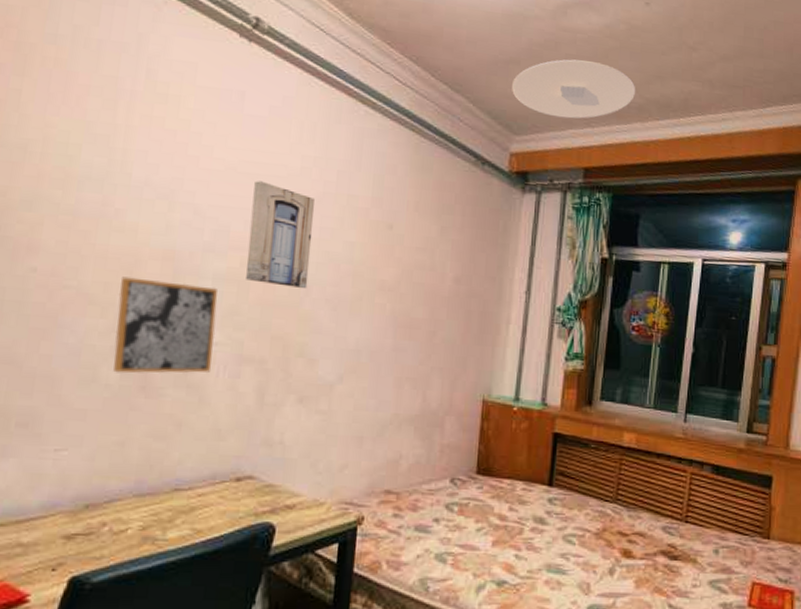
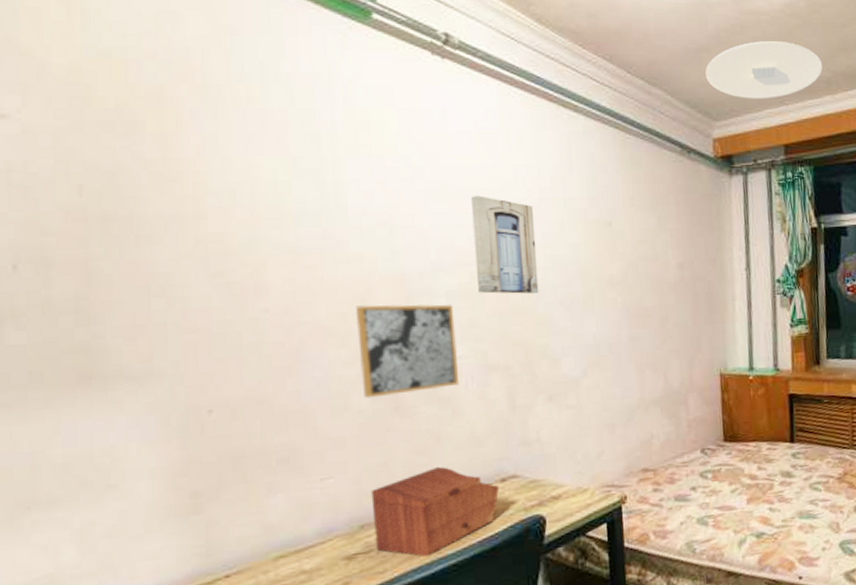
sewing box: none [96,455,234,550] -> present [371,467,500,558]

